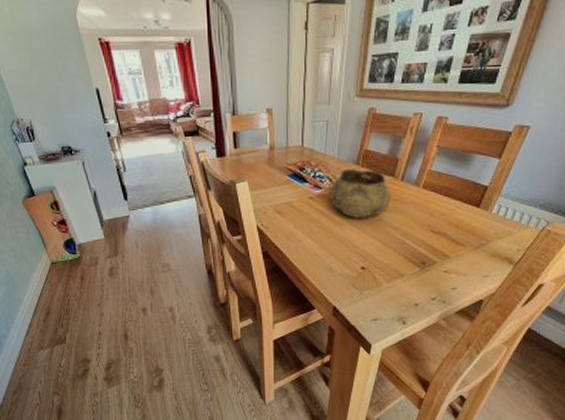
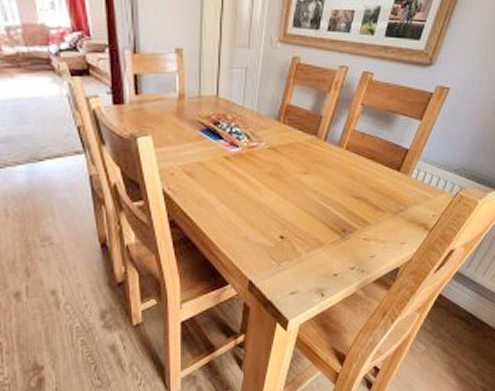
decorative bowl: present [330,168,392,218] -> none [248,124,314,181]

